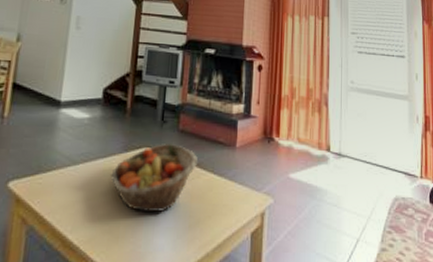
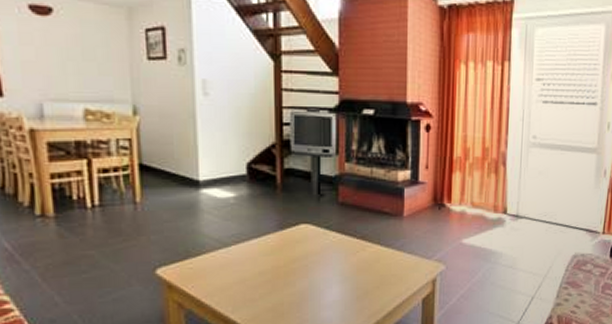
fruit basket: present [110,144,197,212] -> none [267,218,361,287]

